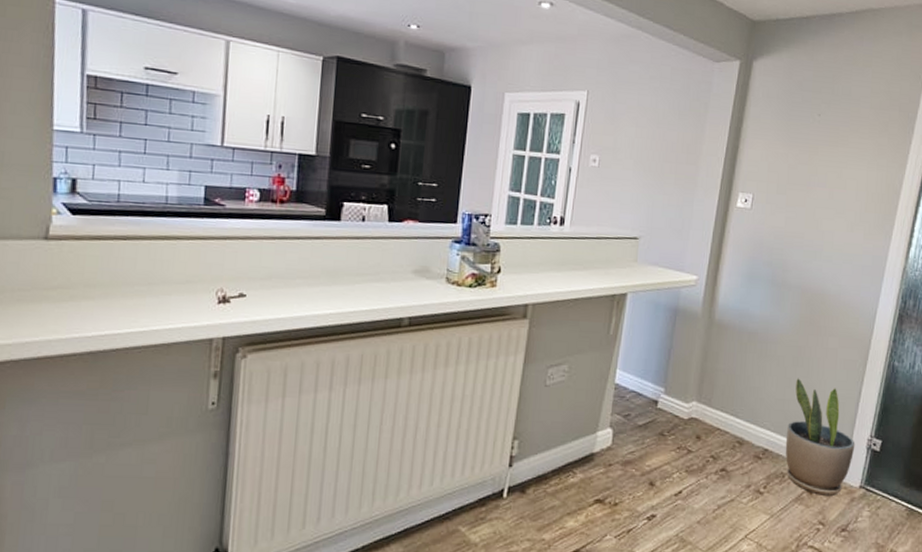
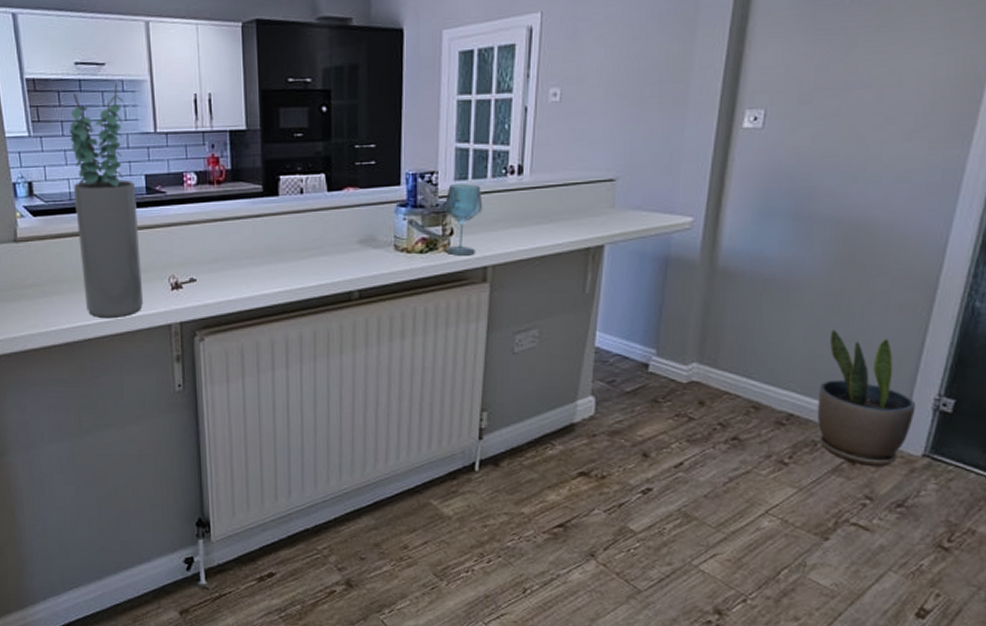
vase: none [118,94,194,328] -> present [69,84,144,318]
wine glass: none [492,228,529,293] -> present [443,184,483,256]

